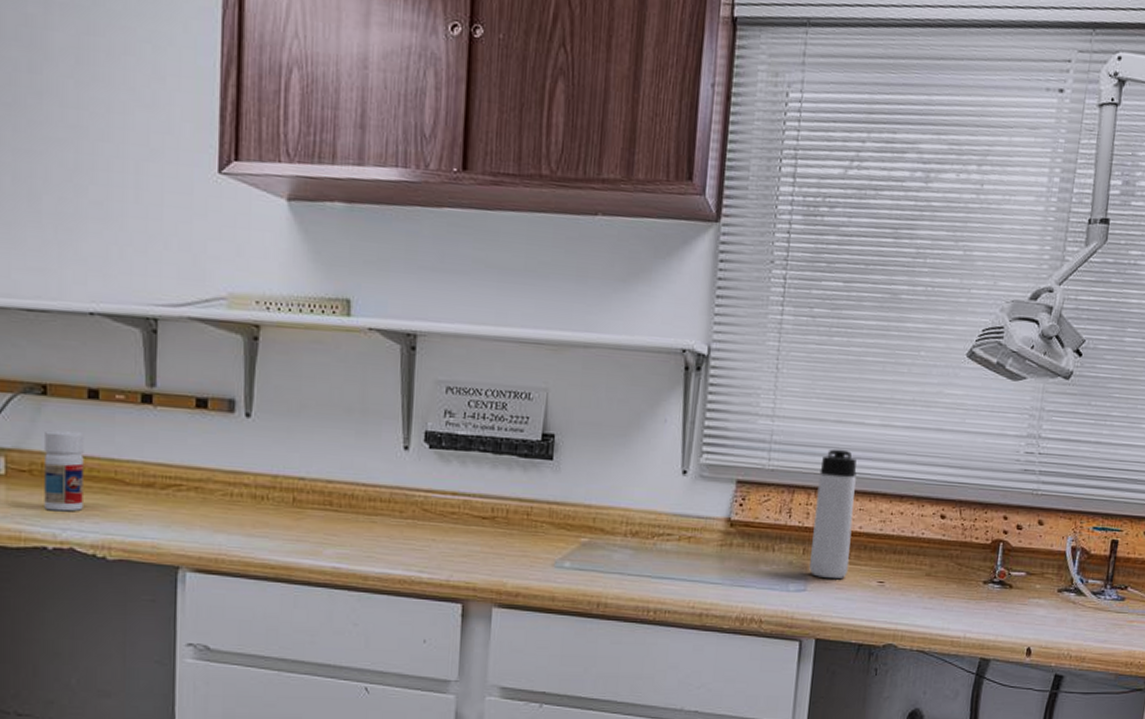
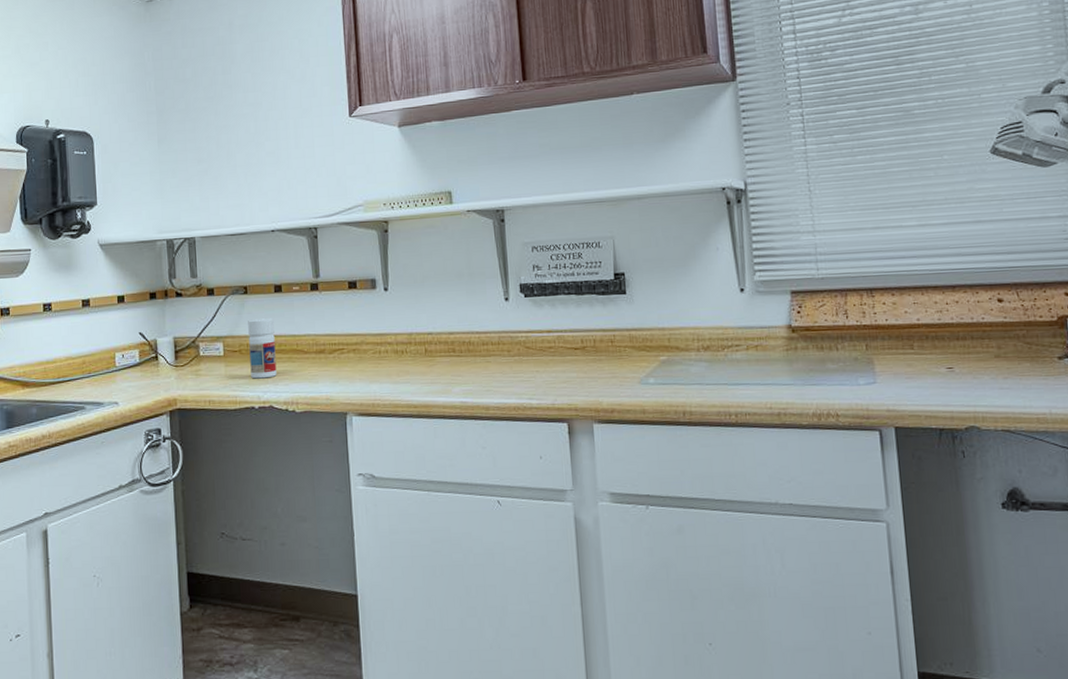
thermos bottle: present [809,449,857,579] -> none [867,251,915,370]

